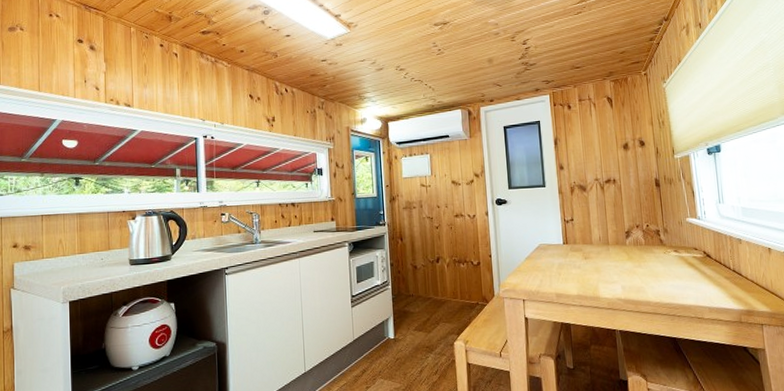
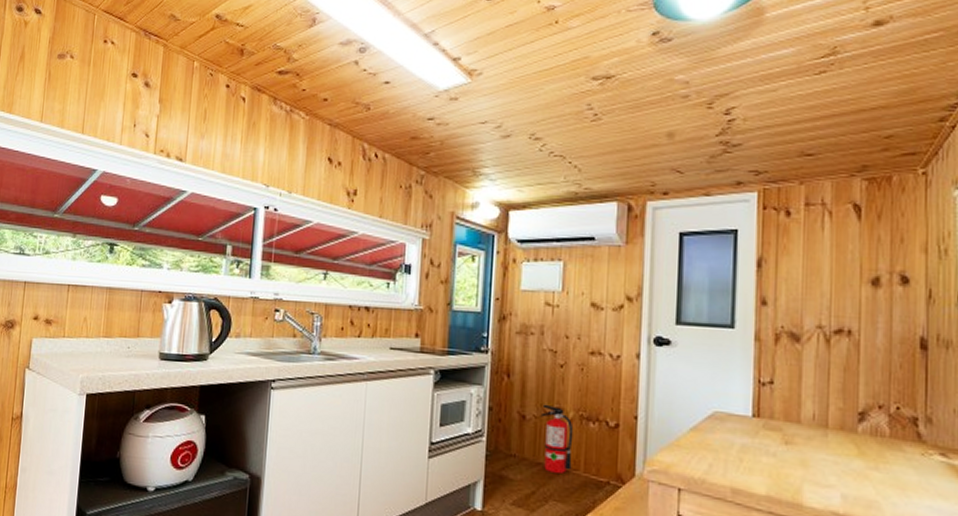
fire extinguisher: none [426,256,452,303] -> present [540,404,574,473]

